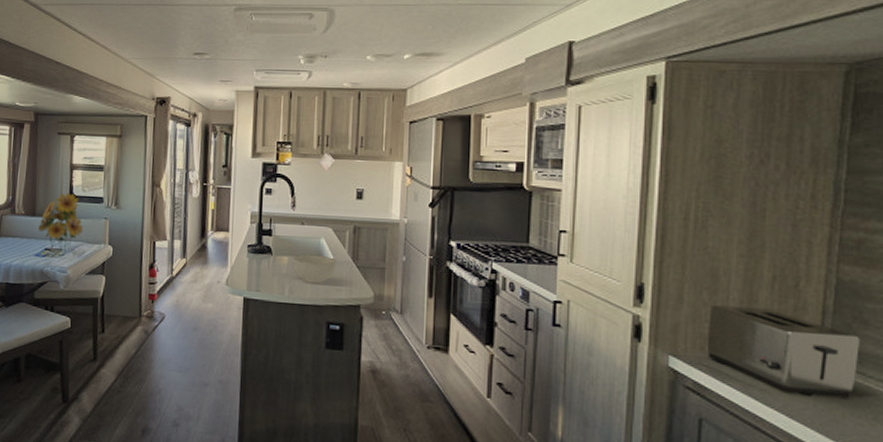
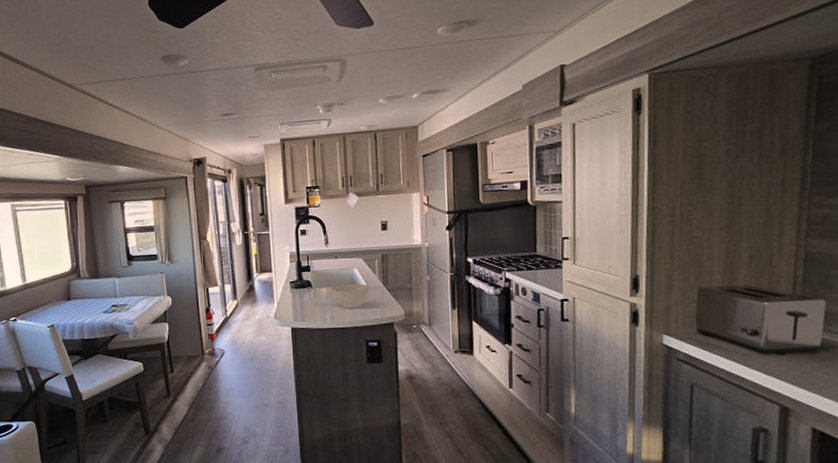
flower bouquet: present [38,193,84,253] -> none [103,254,143,308]

